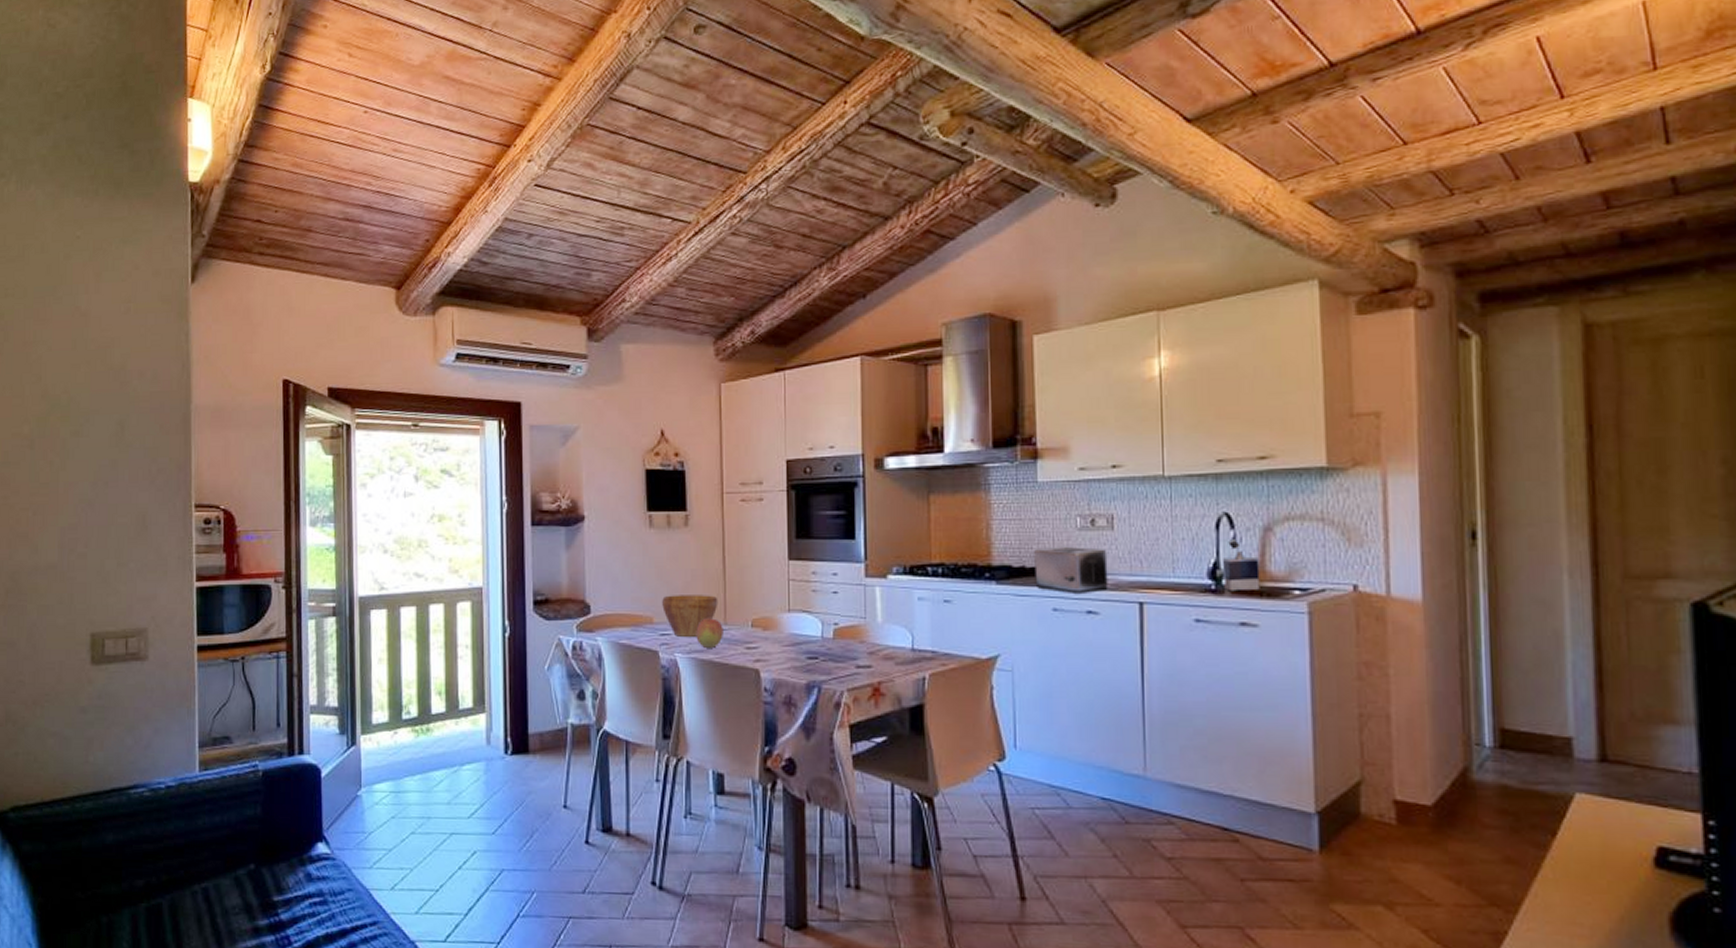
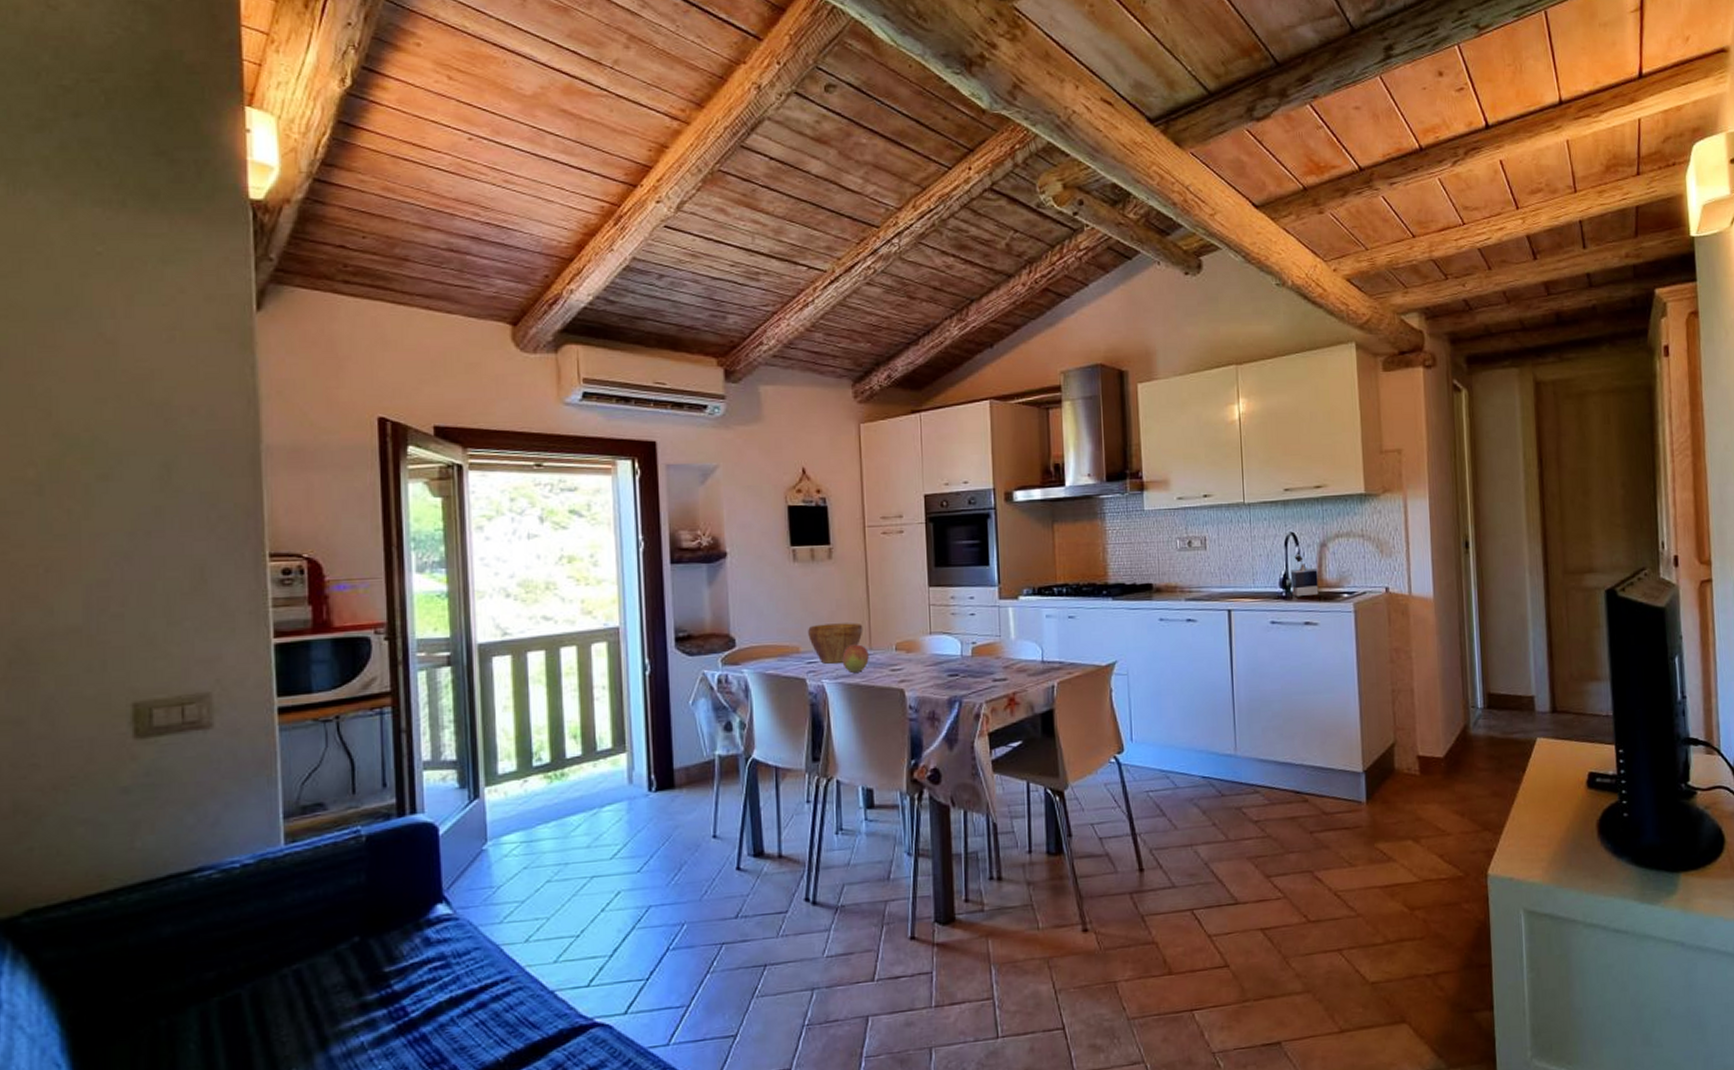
toaster: present [1034,546,1108,595] -> none [1143,564,1203,606]

